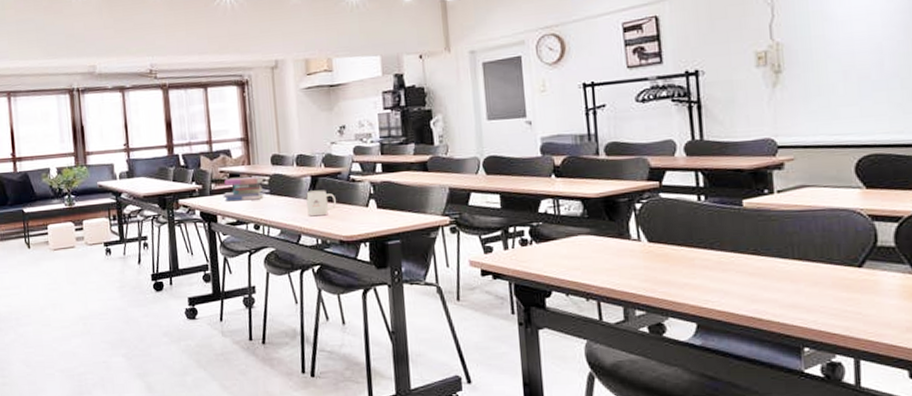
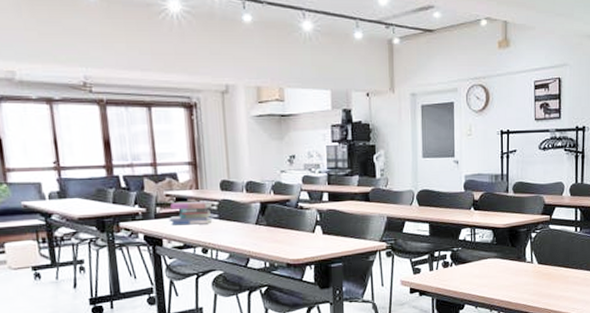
mug: present [306,190,337,217] -> none [255,216,285,241]

